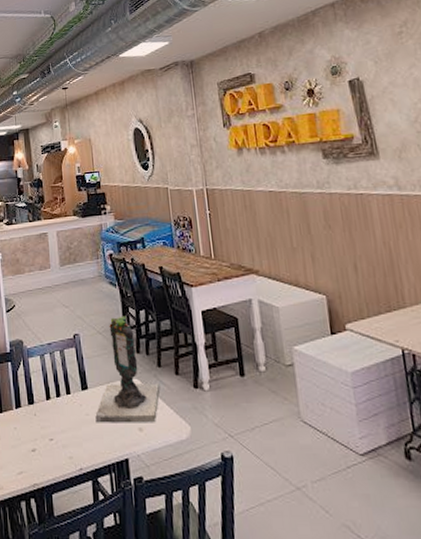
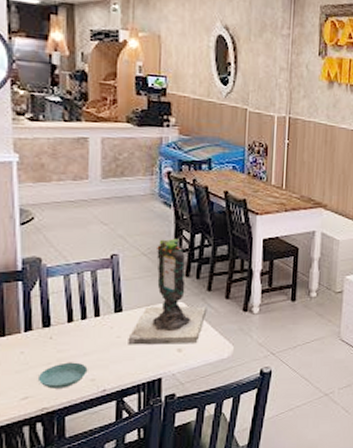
saucer: none [28,439,66,465] -> present [37,362,88,389]

